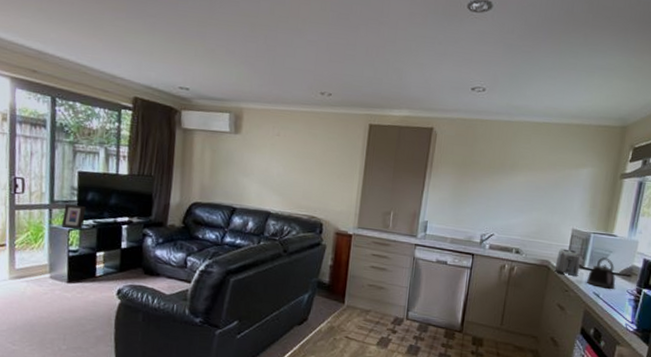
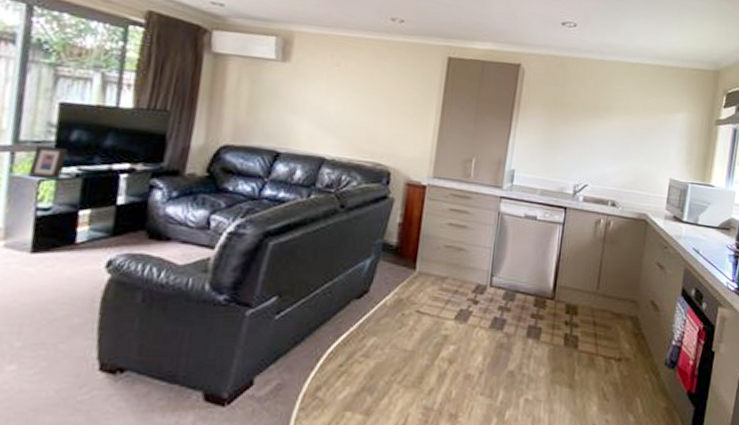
toaster: present [555,248,581,276] -> none [653,200,679,231]
kettle: present [586,257,616,290] -> none [685,209,716,245]

